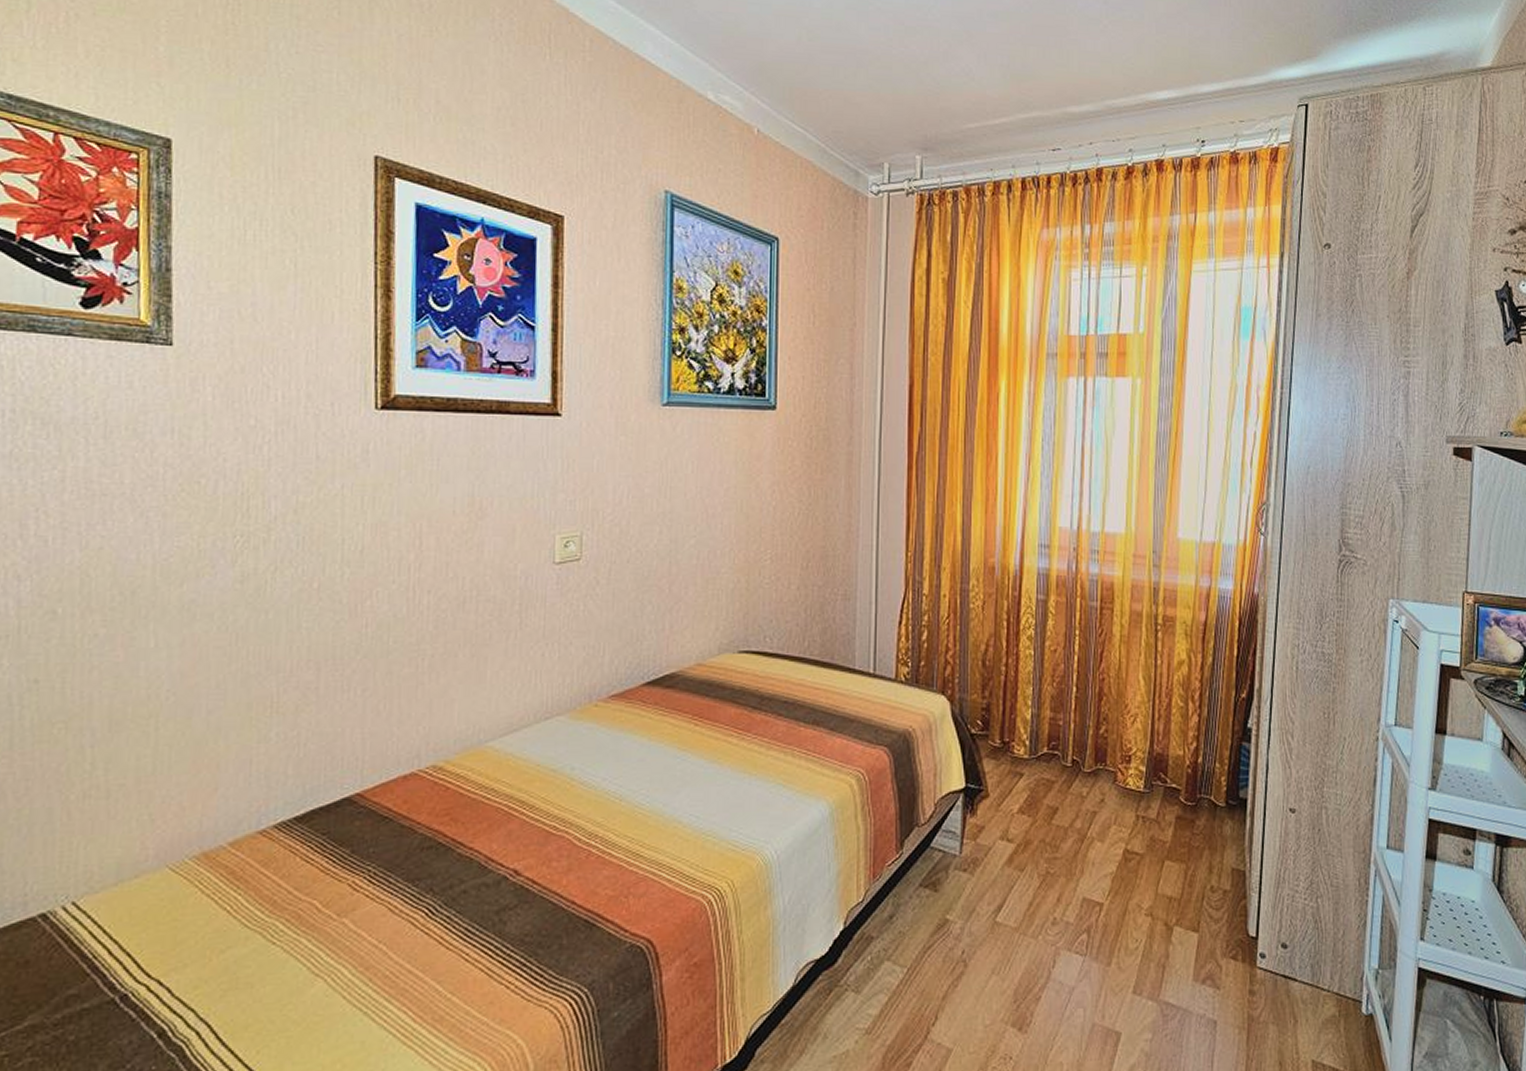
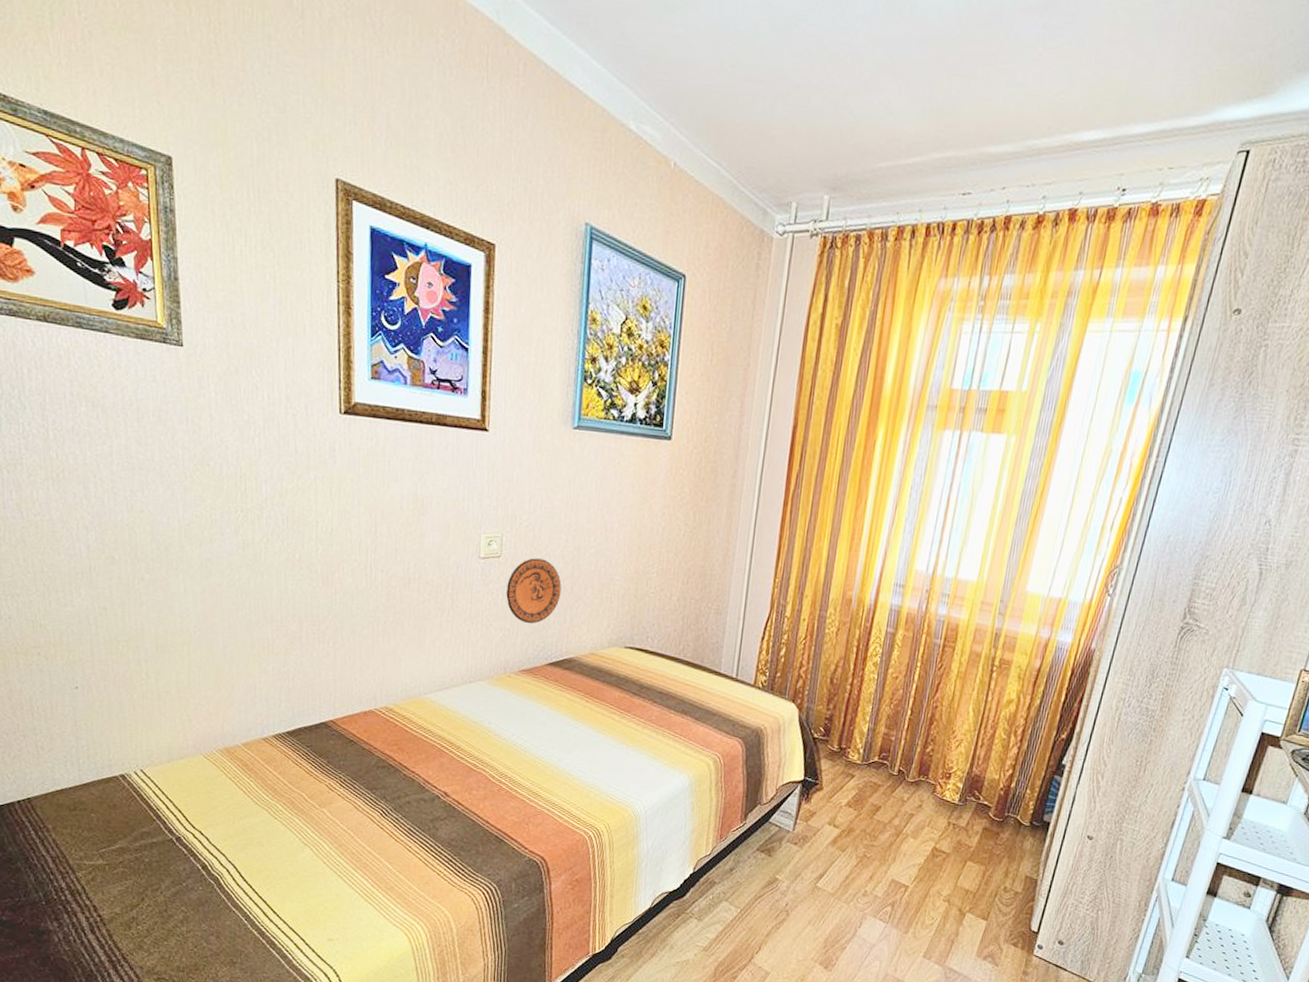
decorative plate: none [589,557,657,637] -> present [506,558,562,624]

